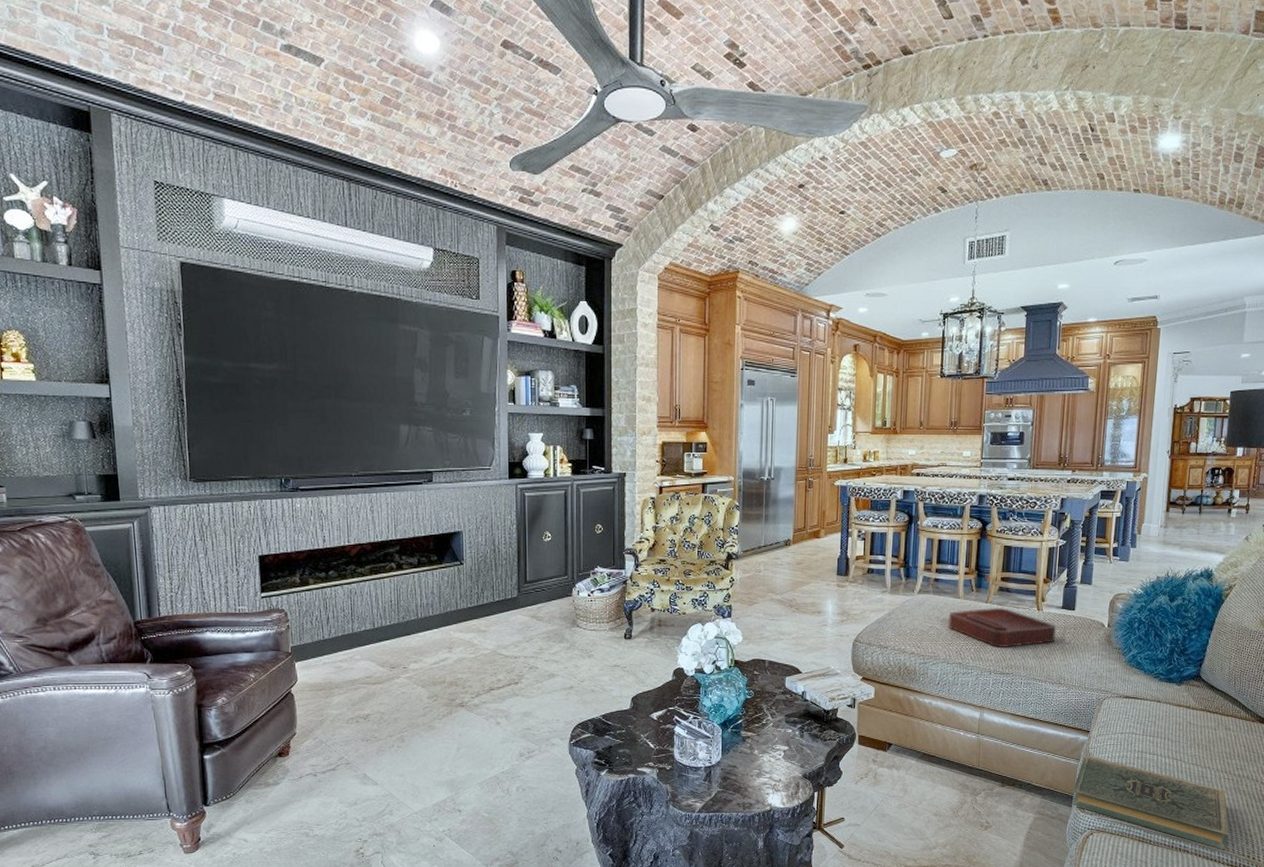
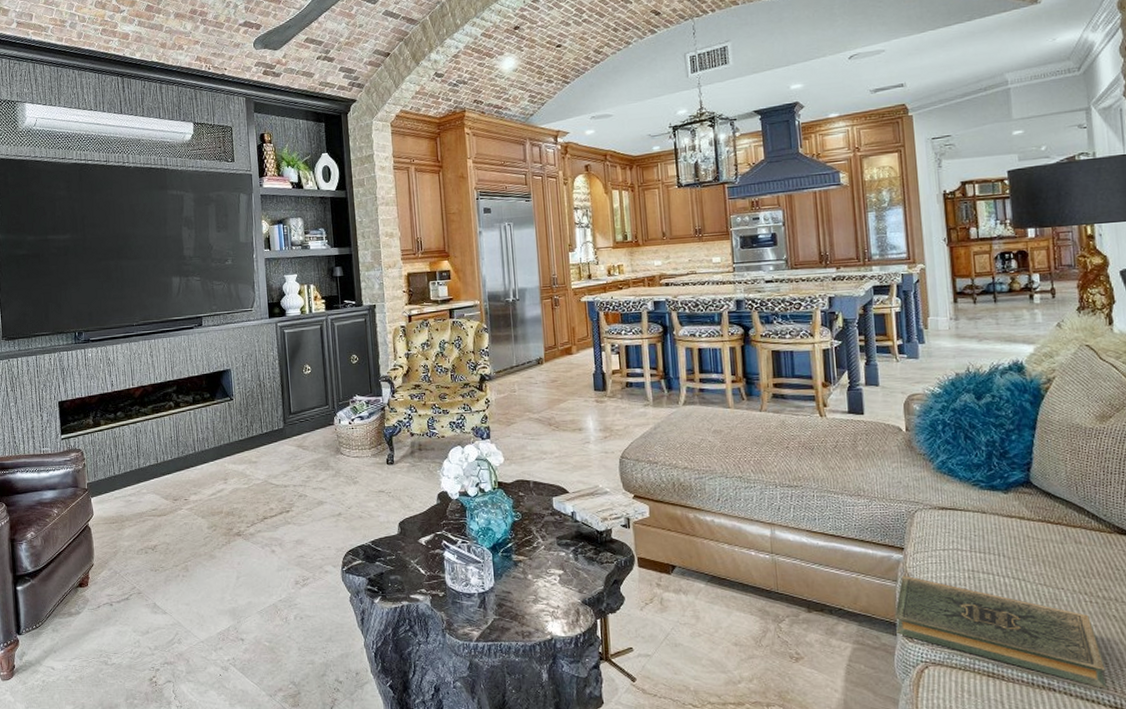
decorative tray: present [948,607,1056,649] -> none [720,416,847,459]

